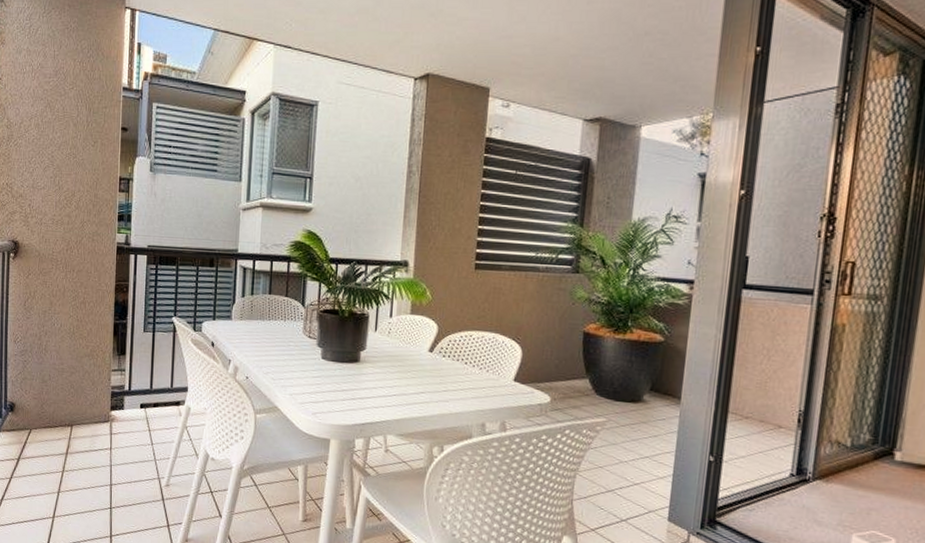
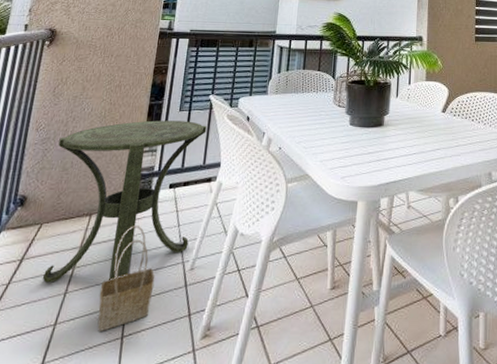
side table: none [35,339,172,486] -> present [42,120,207,283]
basket: none [87,439,135,529] -> present [97,226,155,331]

